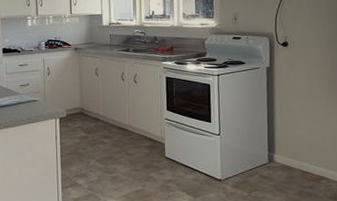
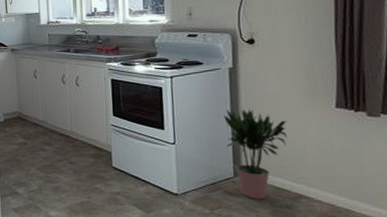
potted plant: none [261,102,313,182] -> present [224,108,288,200]

